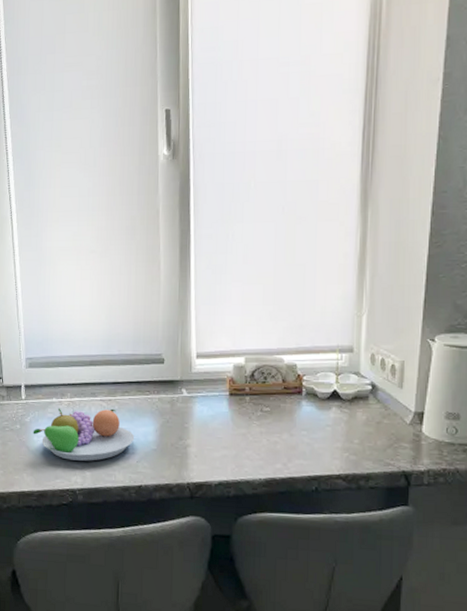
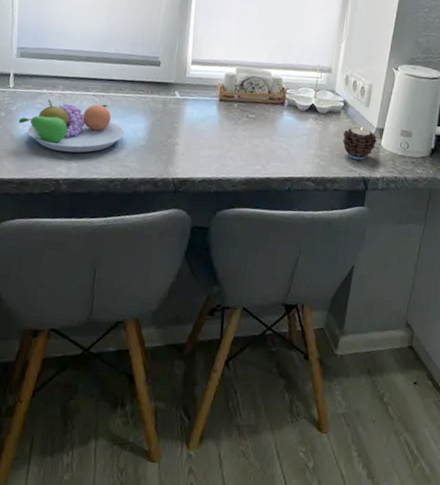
candle: none [374,412,416,452] -> present [343,127,377,160]

